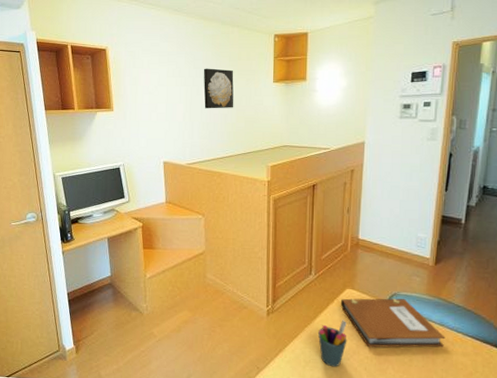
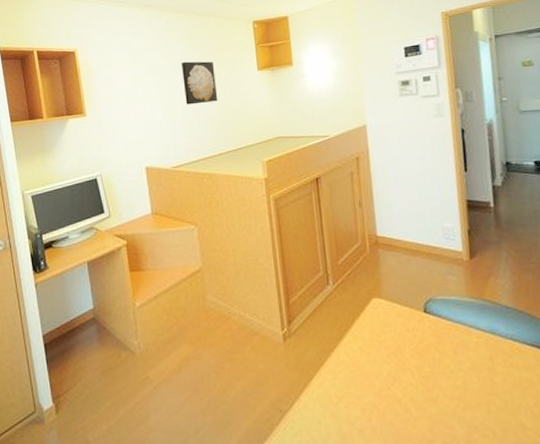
pen holder: present [318,320,347,367] -> none [347,338,384,401]
notebook: present [340,298,445,348] -> none [368,304,501,371]

